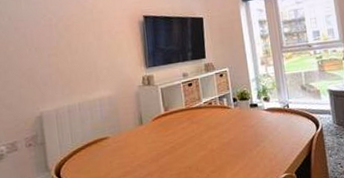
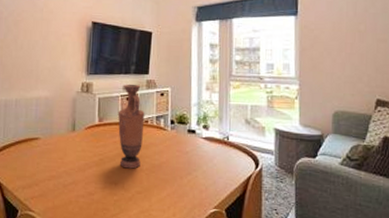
vase: none [181,69,211,151] -> present [117,84,145,169]

